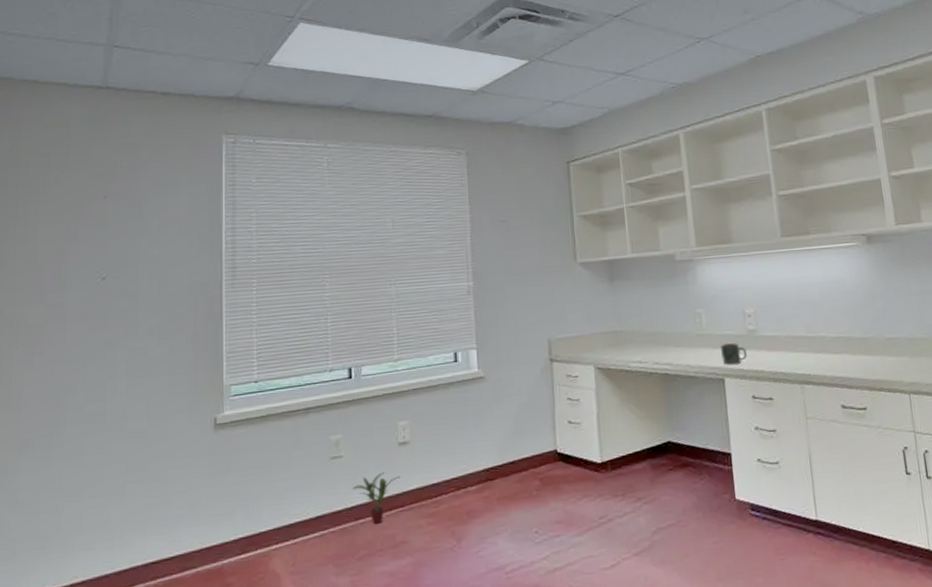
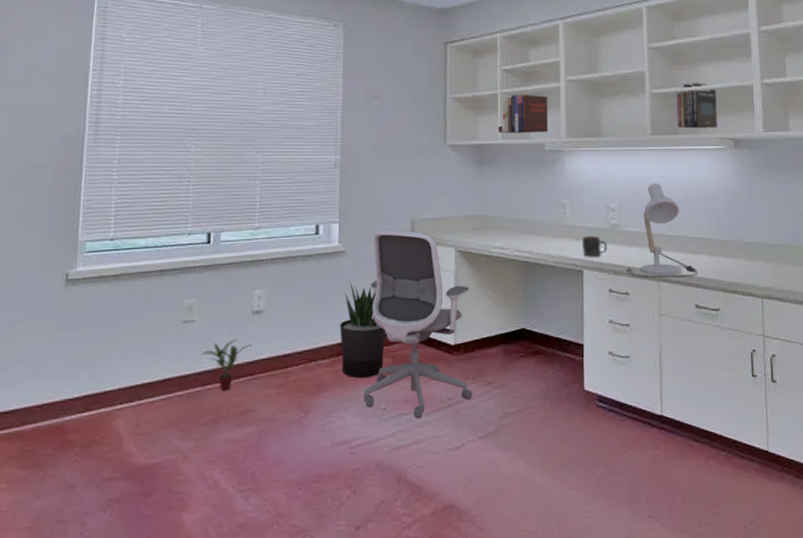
planter: none [486,406,533,503] -> present [340,281,386,378]
office chair: none [512,351,624,539] -> present [364,229,473,418]
books: none [627,206,678,247] -> present [498,94,549,134]
desk lamp: none [767,285,842,382] -> present [625,183,698,278]
books: none [803,181,848,228] -> present [676,83,718,129]

